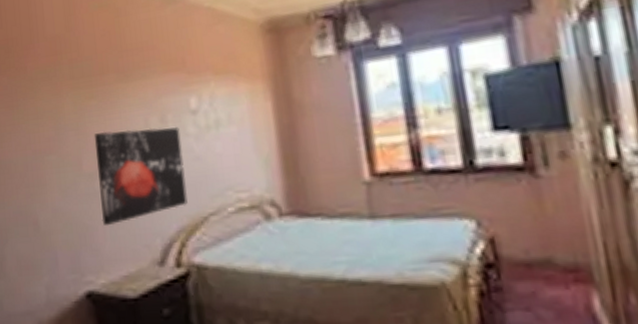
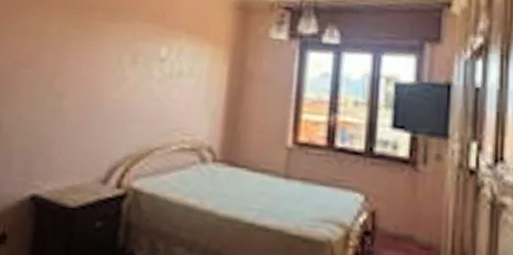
wall art: present [94,127,188,226] -> none [60,58,147,141]

